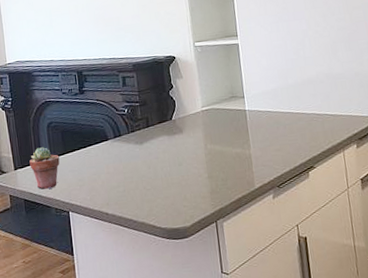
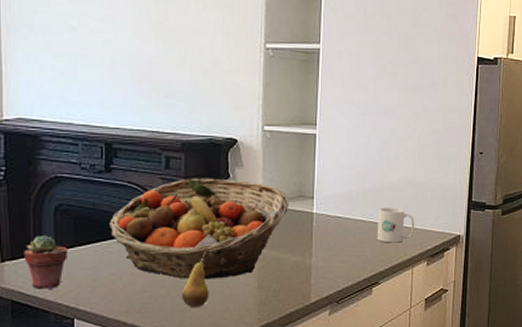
fruit basket: none [87,89,225,175] -> present [110,178,289,280]
fruit: none [147,149,169,198] -> present [181,250,209,307]
mug: none [303,98,340,131] -> present [377,207,415,243]

